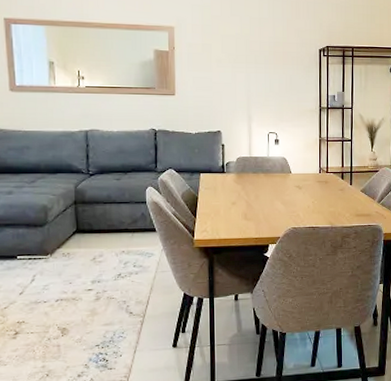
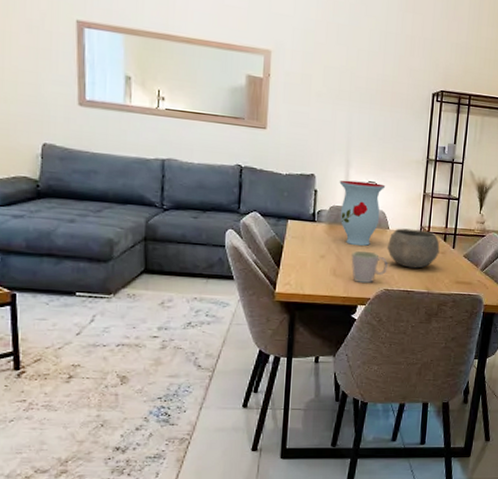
vase: none [243,133,285,190] -> present [339,180,386,246]
mug: none [260,194,294,225] -> present [351,250,389,284]
bowl: none [290,171,339,206] -> present [386,228,440,269]

